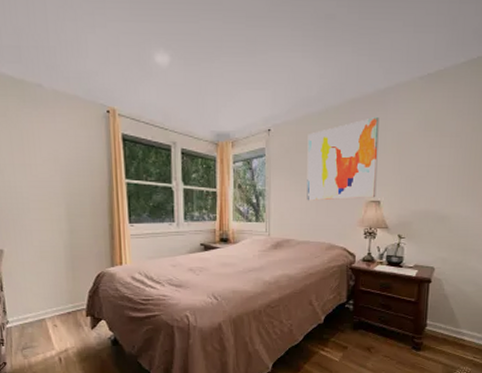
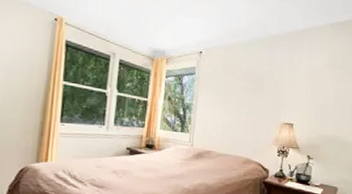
wall art: present [307,117,379,201] -> none [229,52,296,121]

